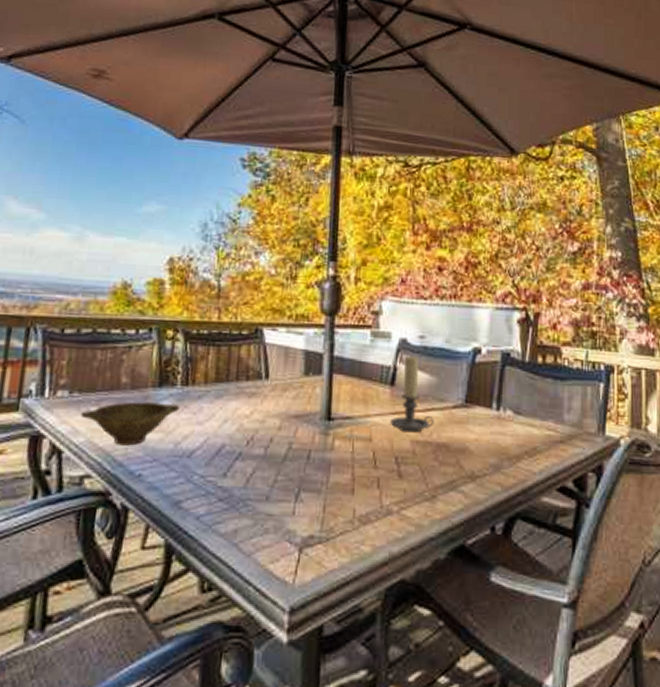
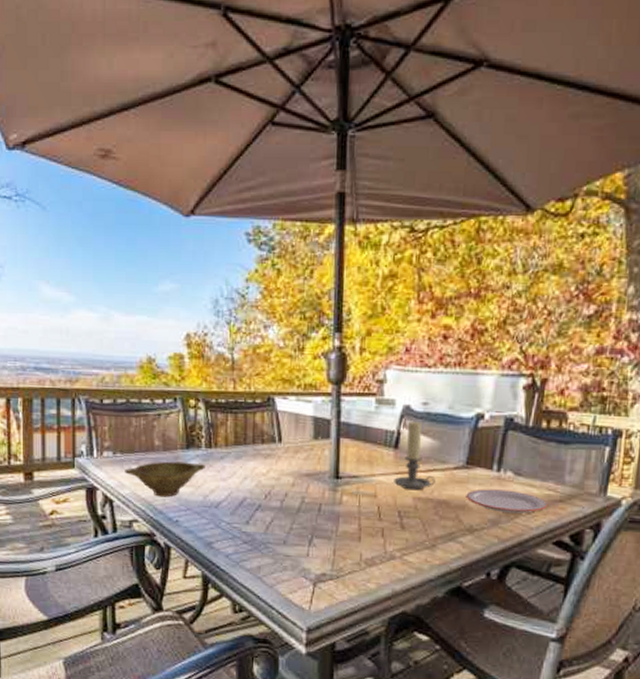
plate: none [466,429,548,457] -> present [466,489,547,513]

